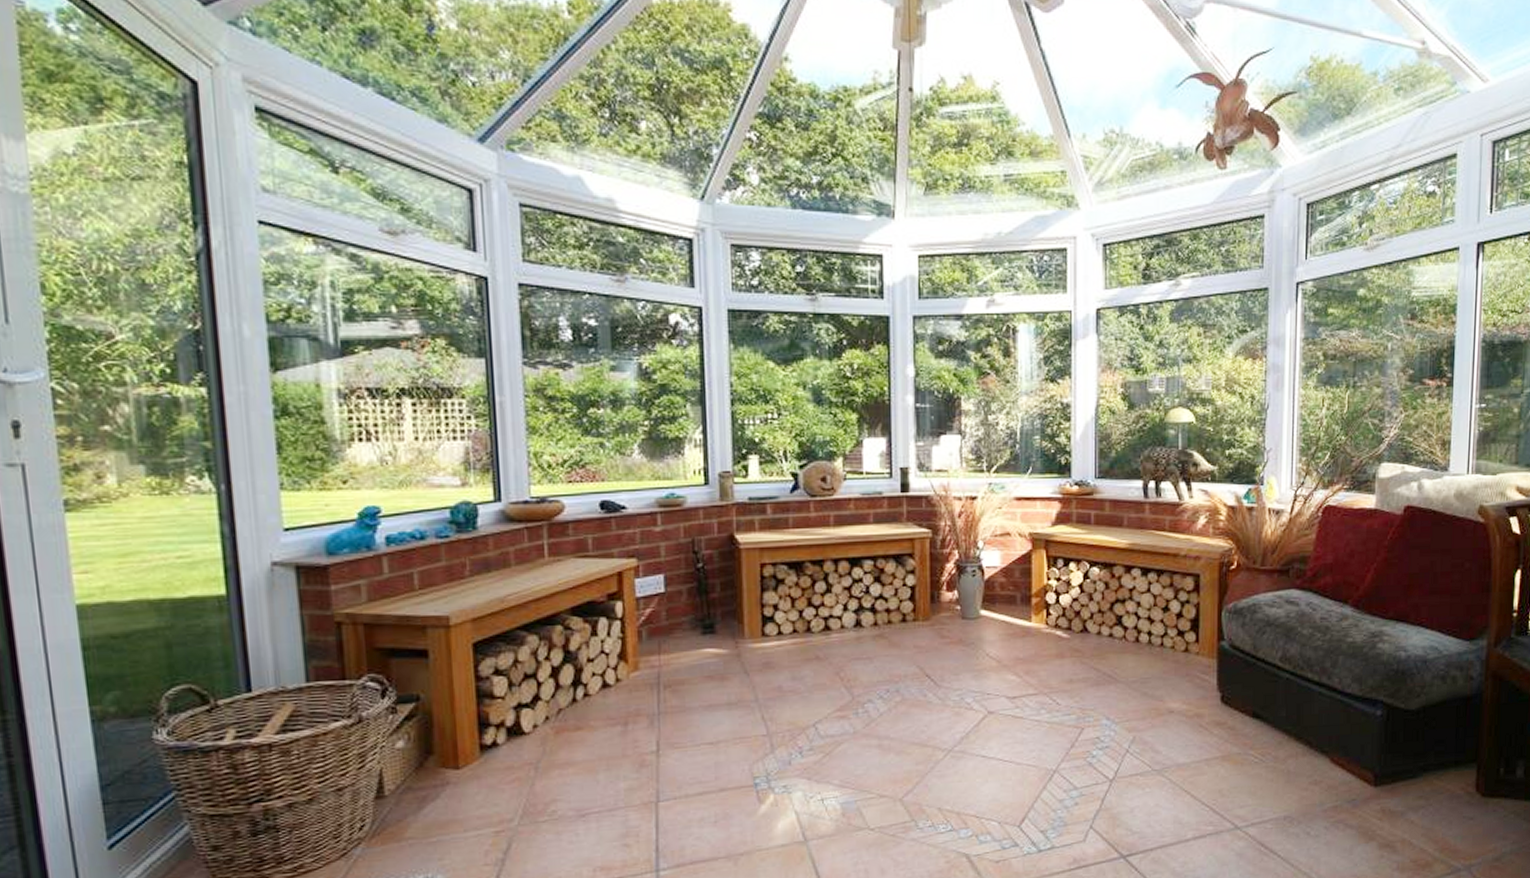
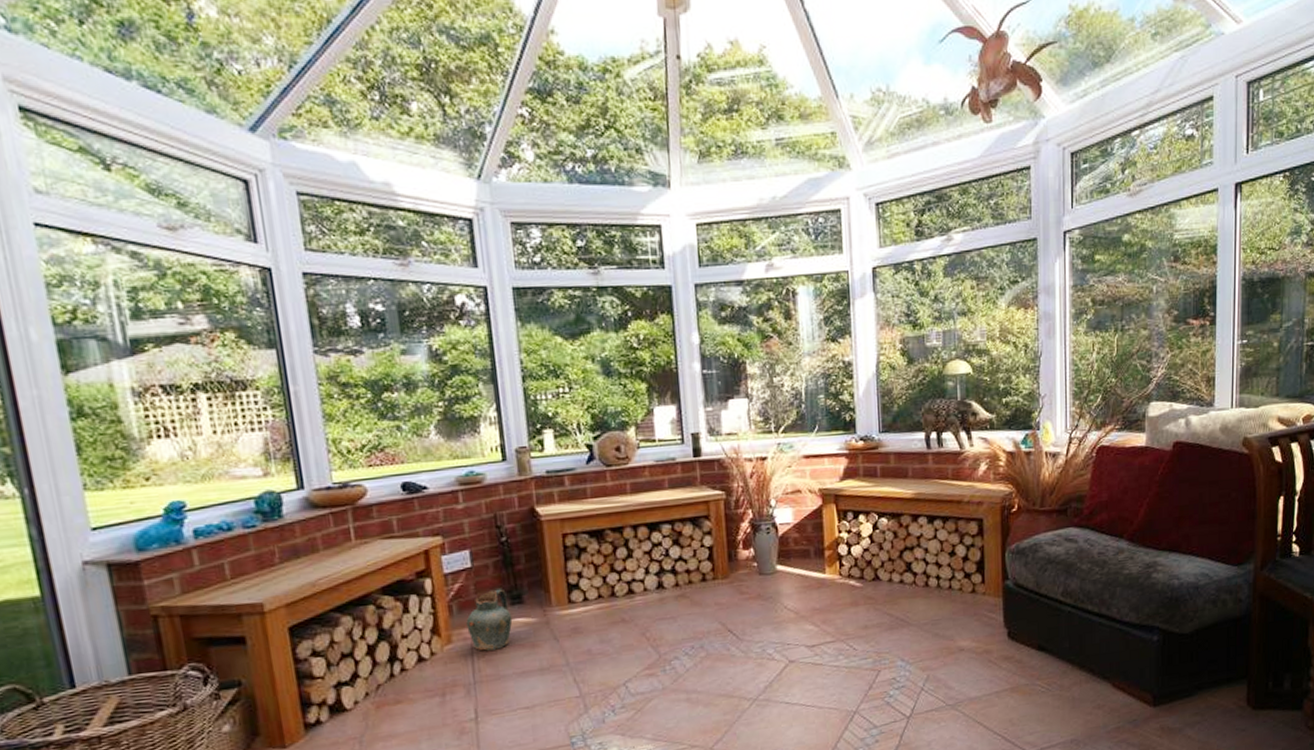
ceramic jug: none [655,616,703,681] -> present [466,588,513,651]

